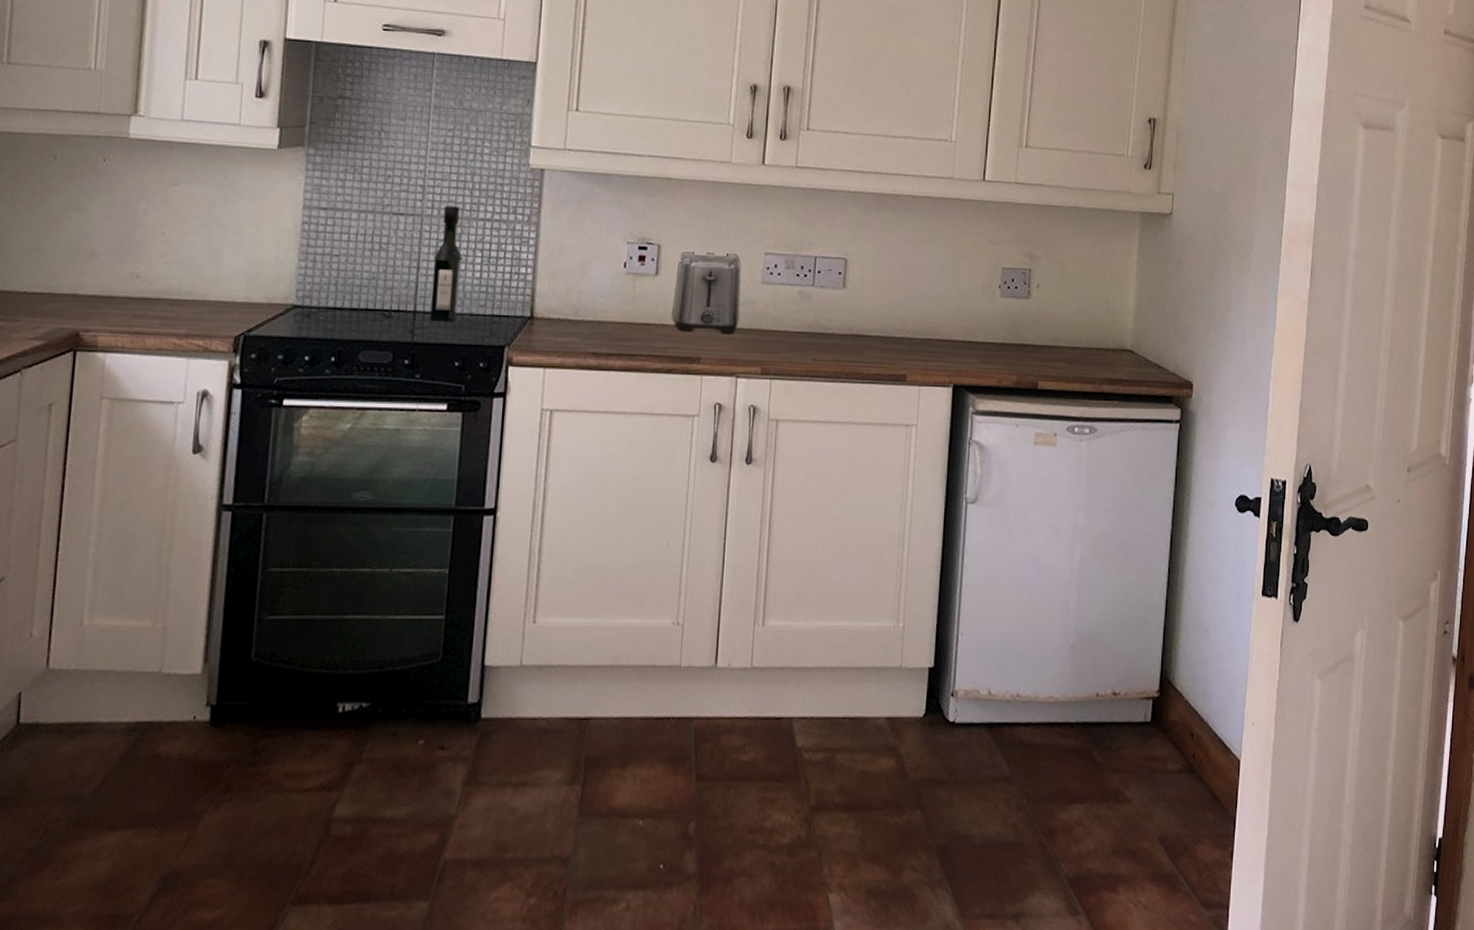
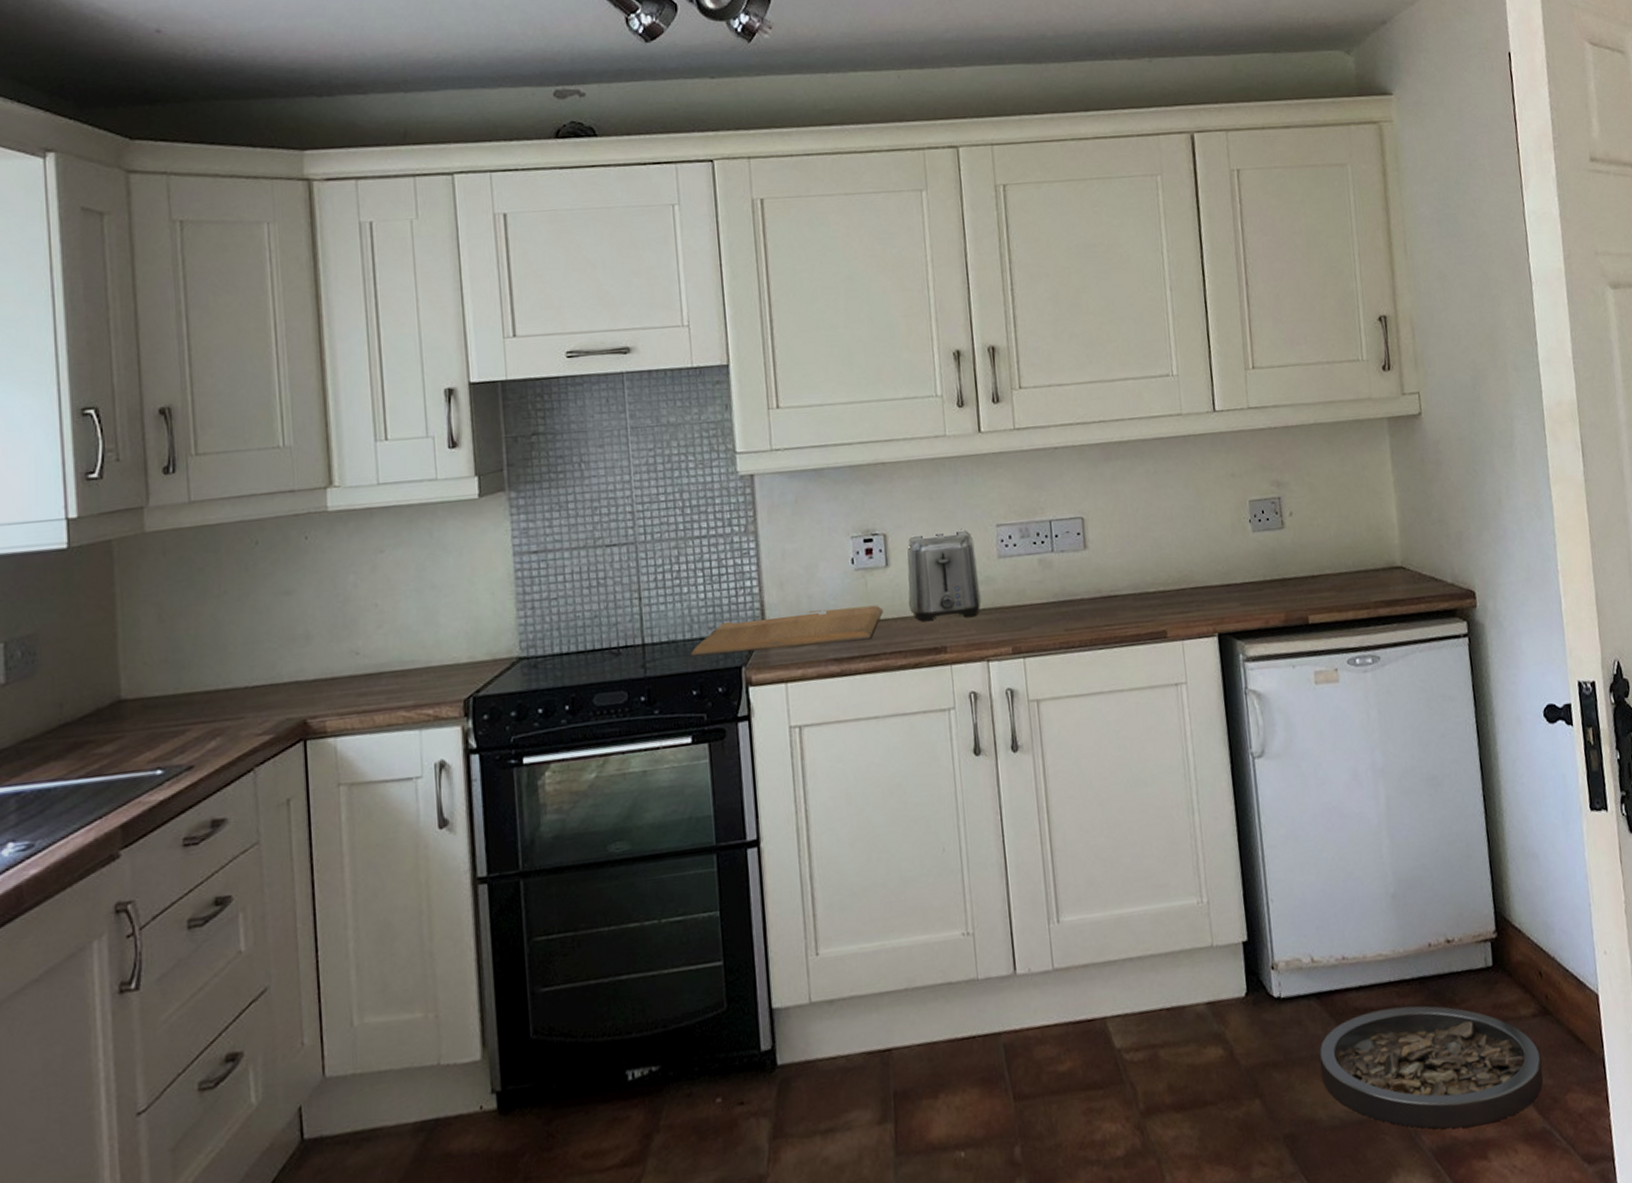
bottle: present [430,205,463,322] -> none [654,527,688,653]
chopping board: none [458,301,646,340] -> present [690,605,883,657]
pet bowl: none [980,746,1180,862] -> present [1319,1005,1543,1129]

